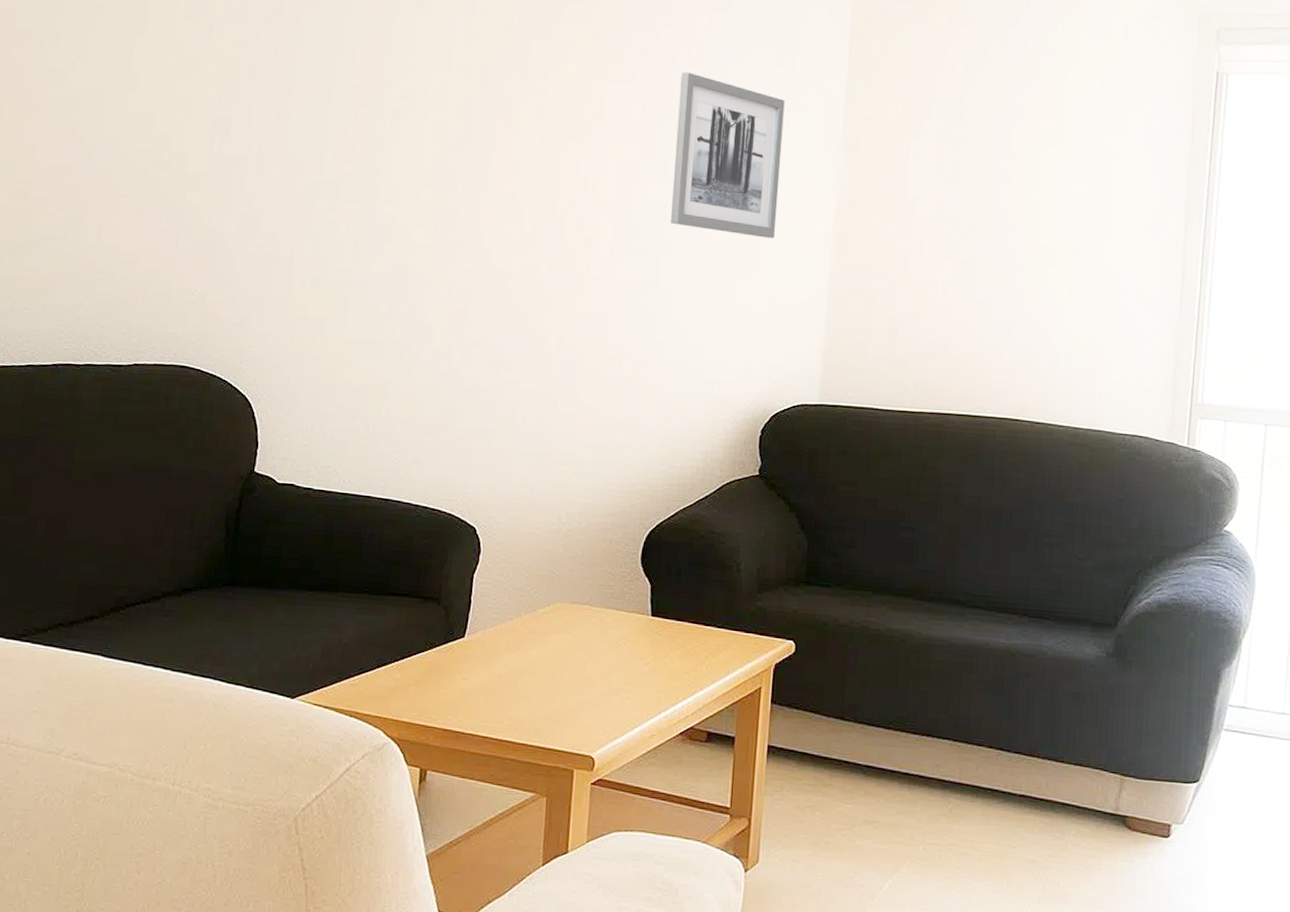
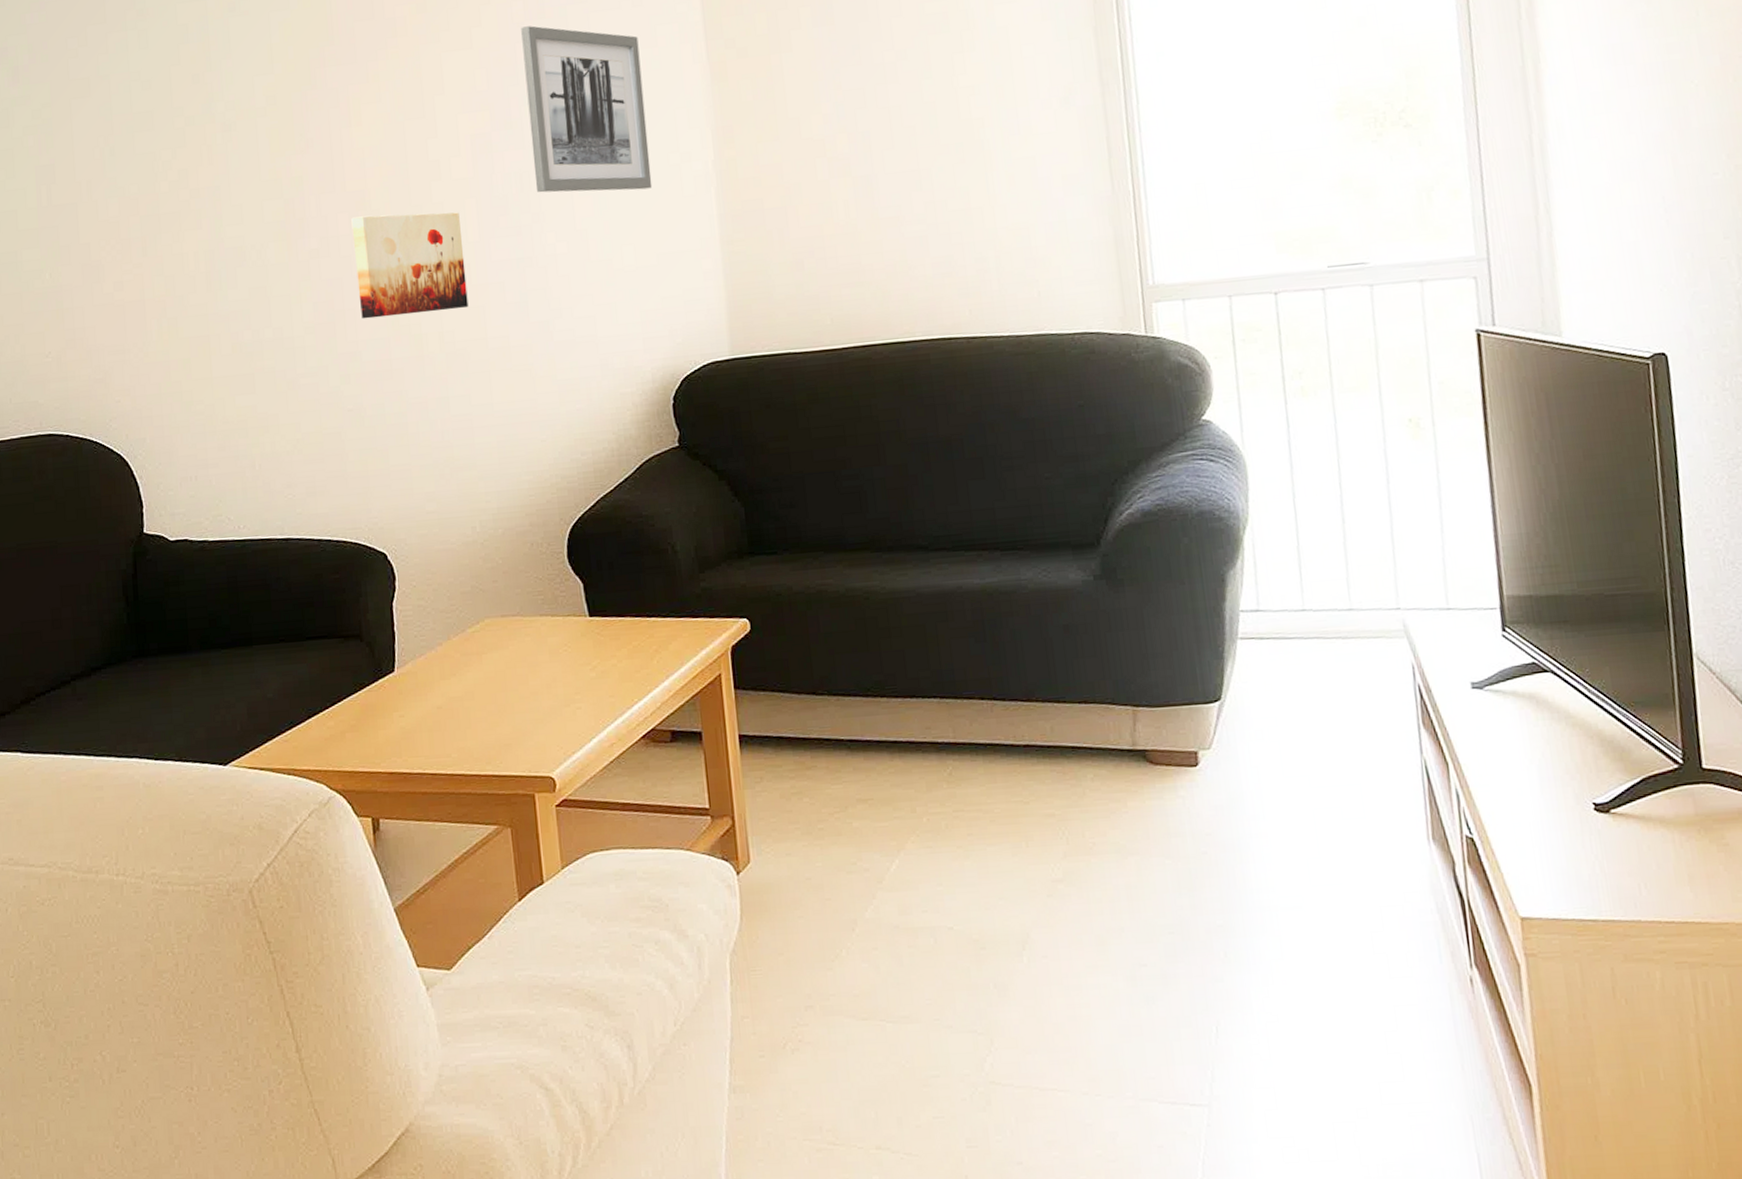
wall art: none [491,216,597,317] -> present [351,212,469,319]

